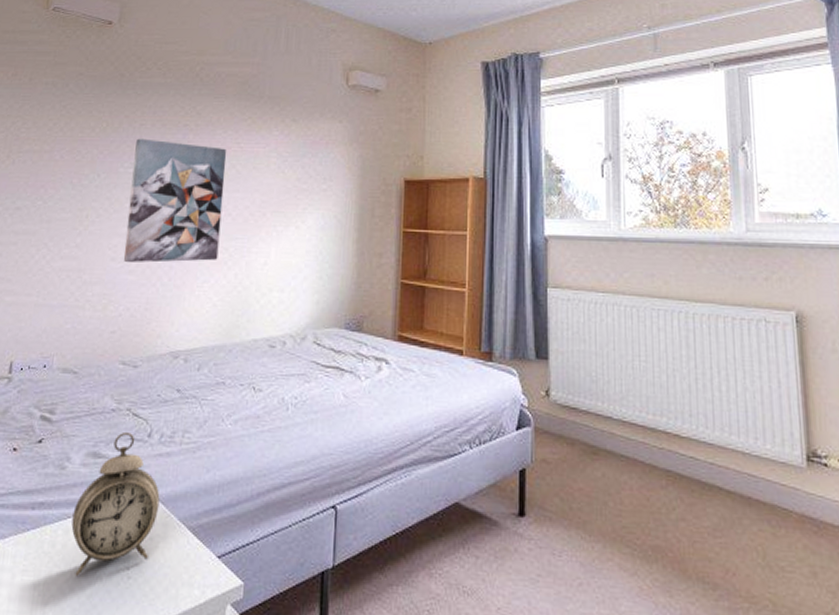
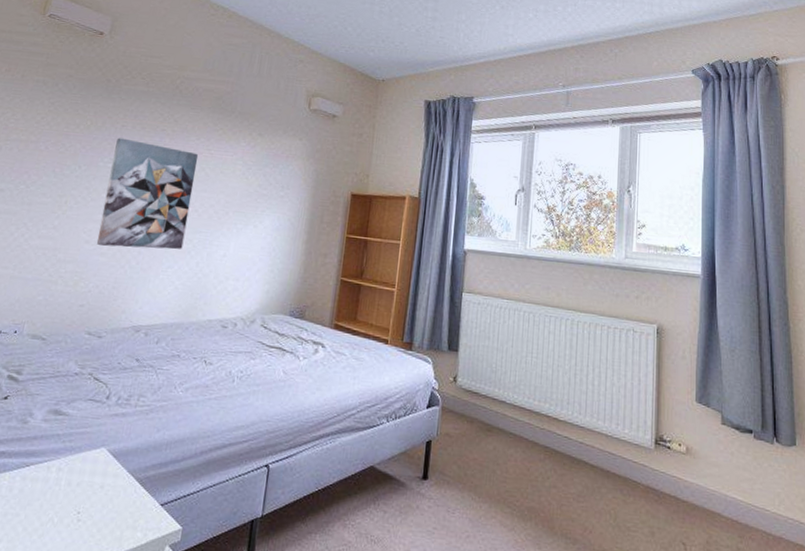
alarm clock: present [71,431,160,576] -> none [29,393,113,517]

